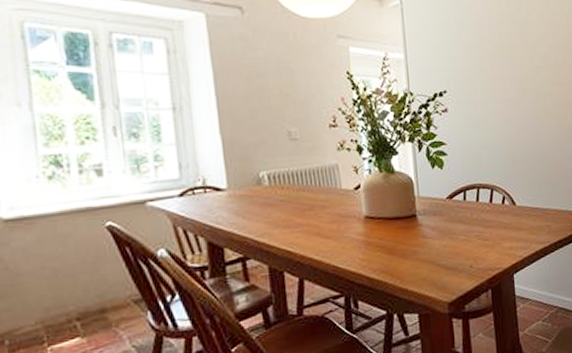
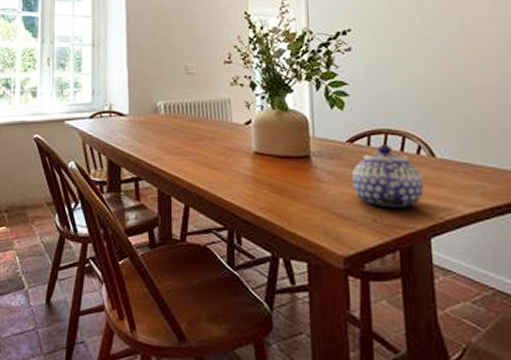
teapot: none [452,197,508,254] -> present [351,144,425,207]

